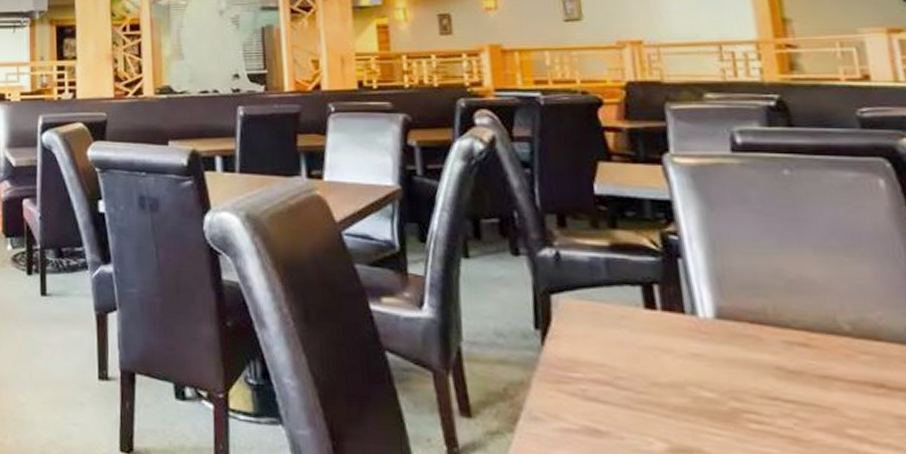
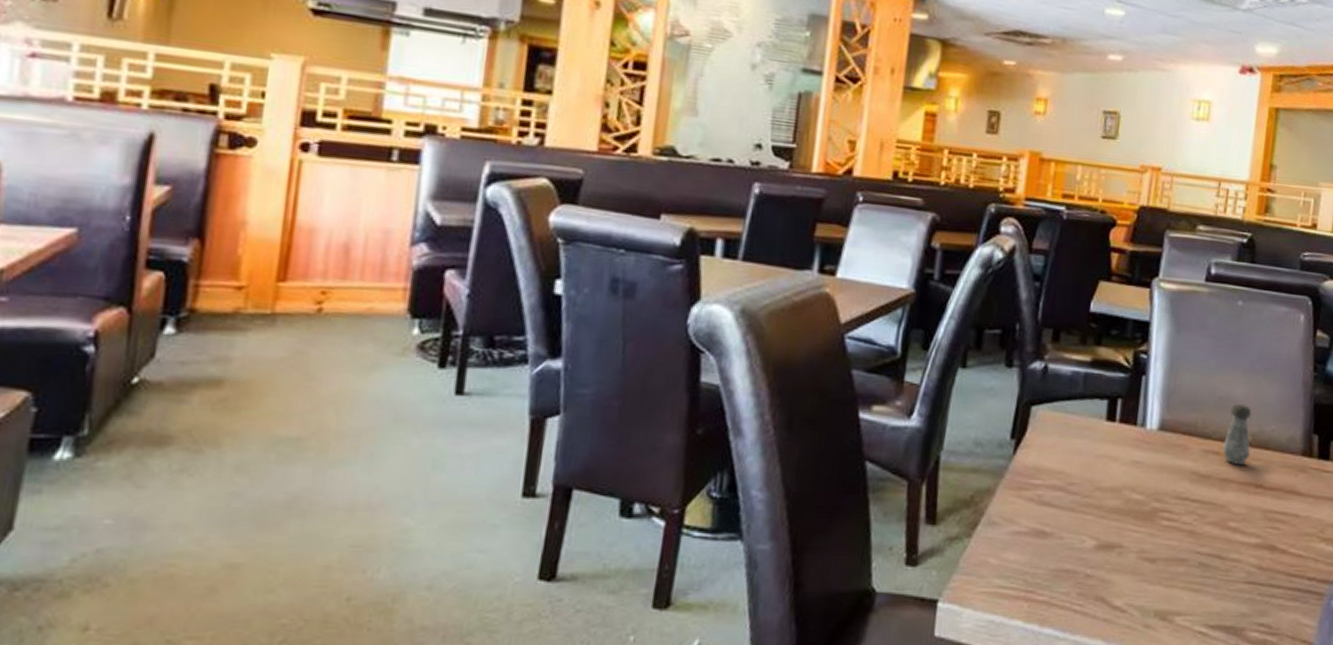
salt shaker: none [808,287,854,360] -> present [1223,404,1252,466]

